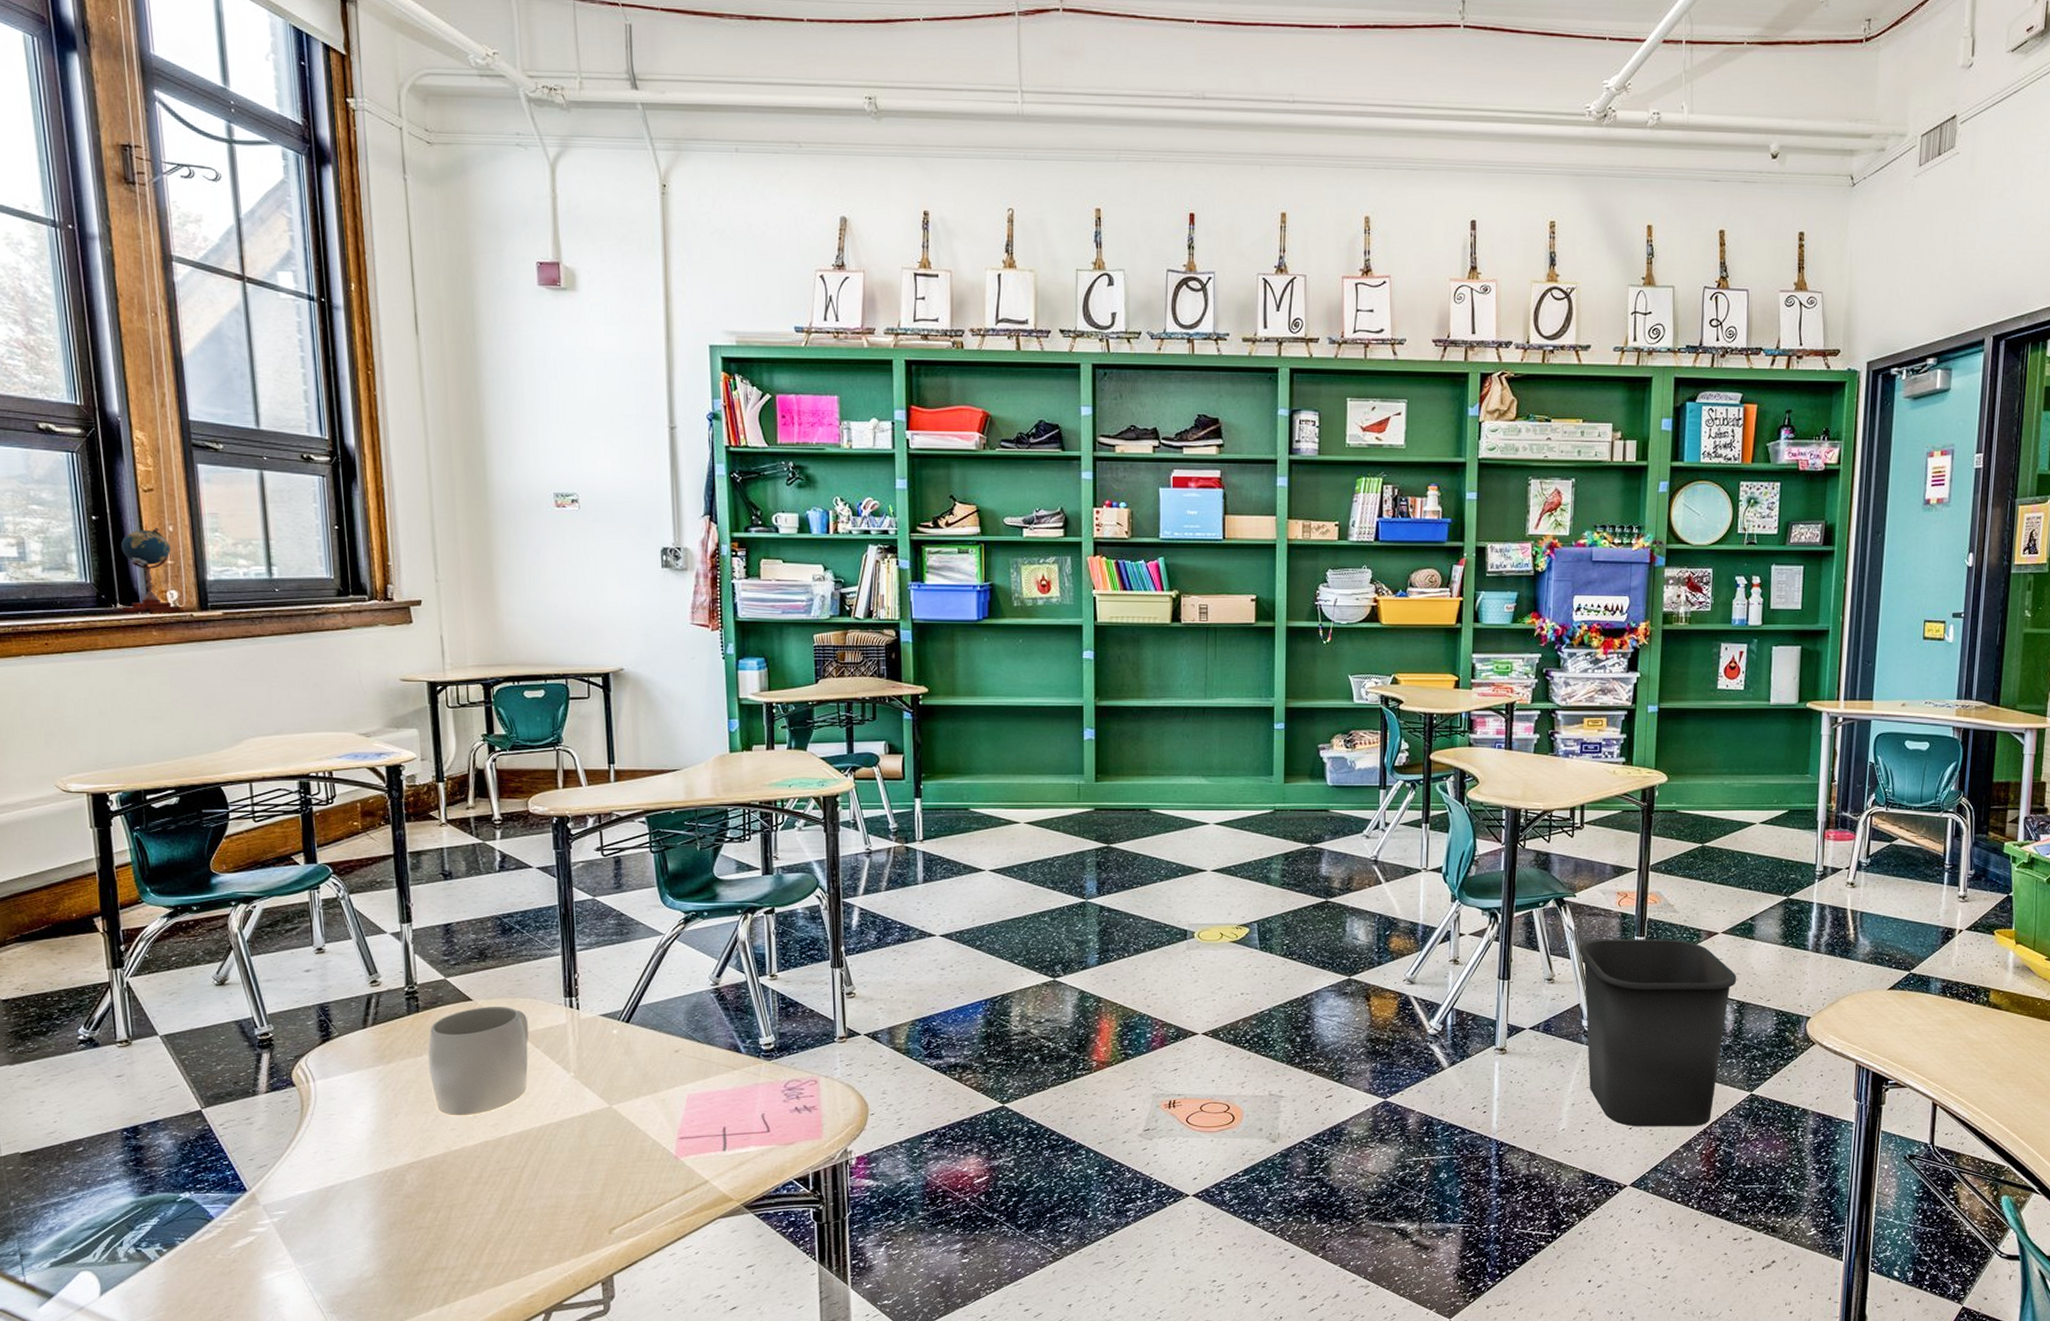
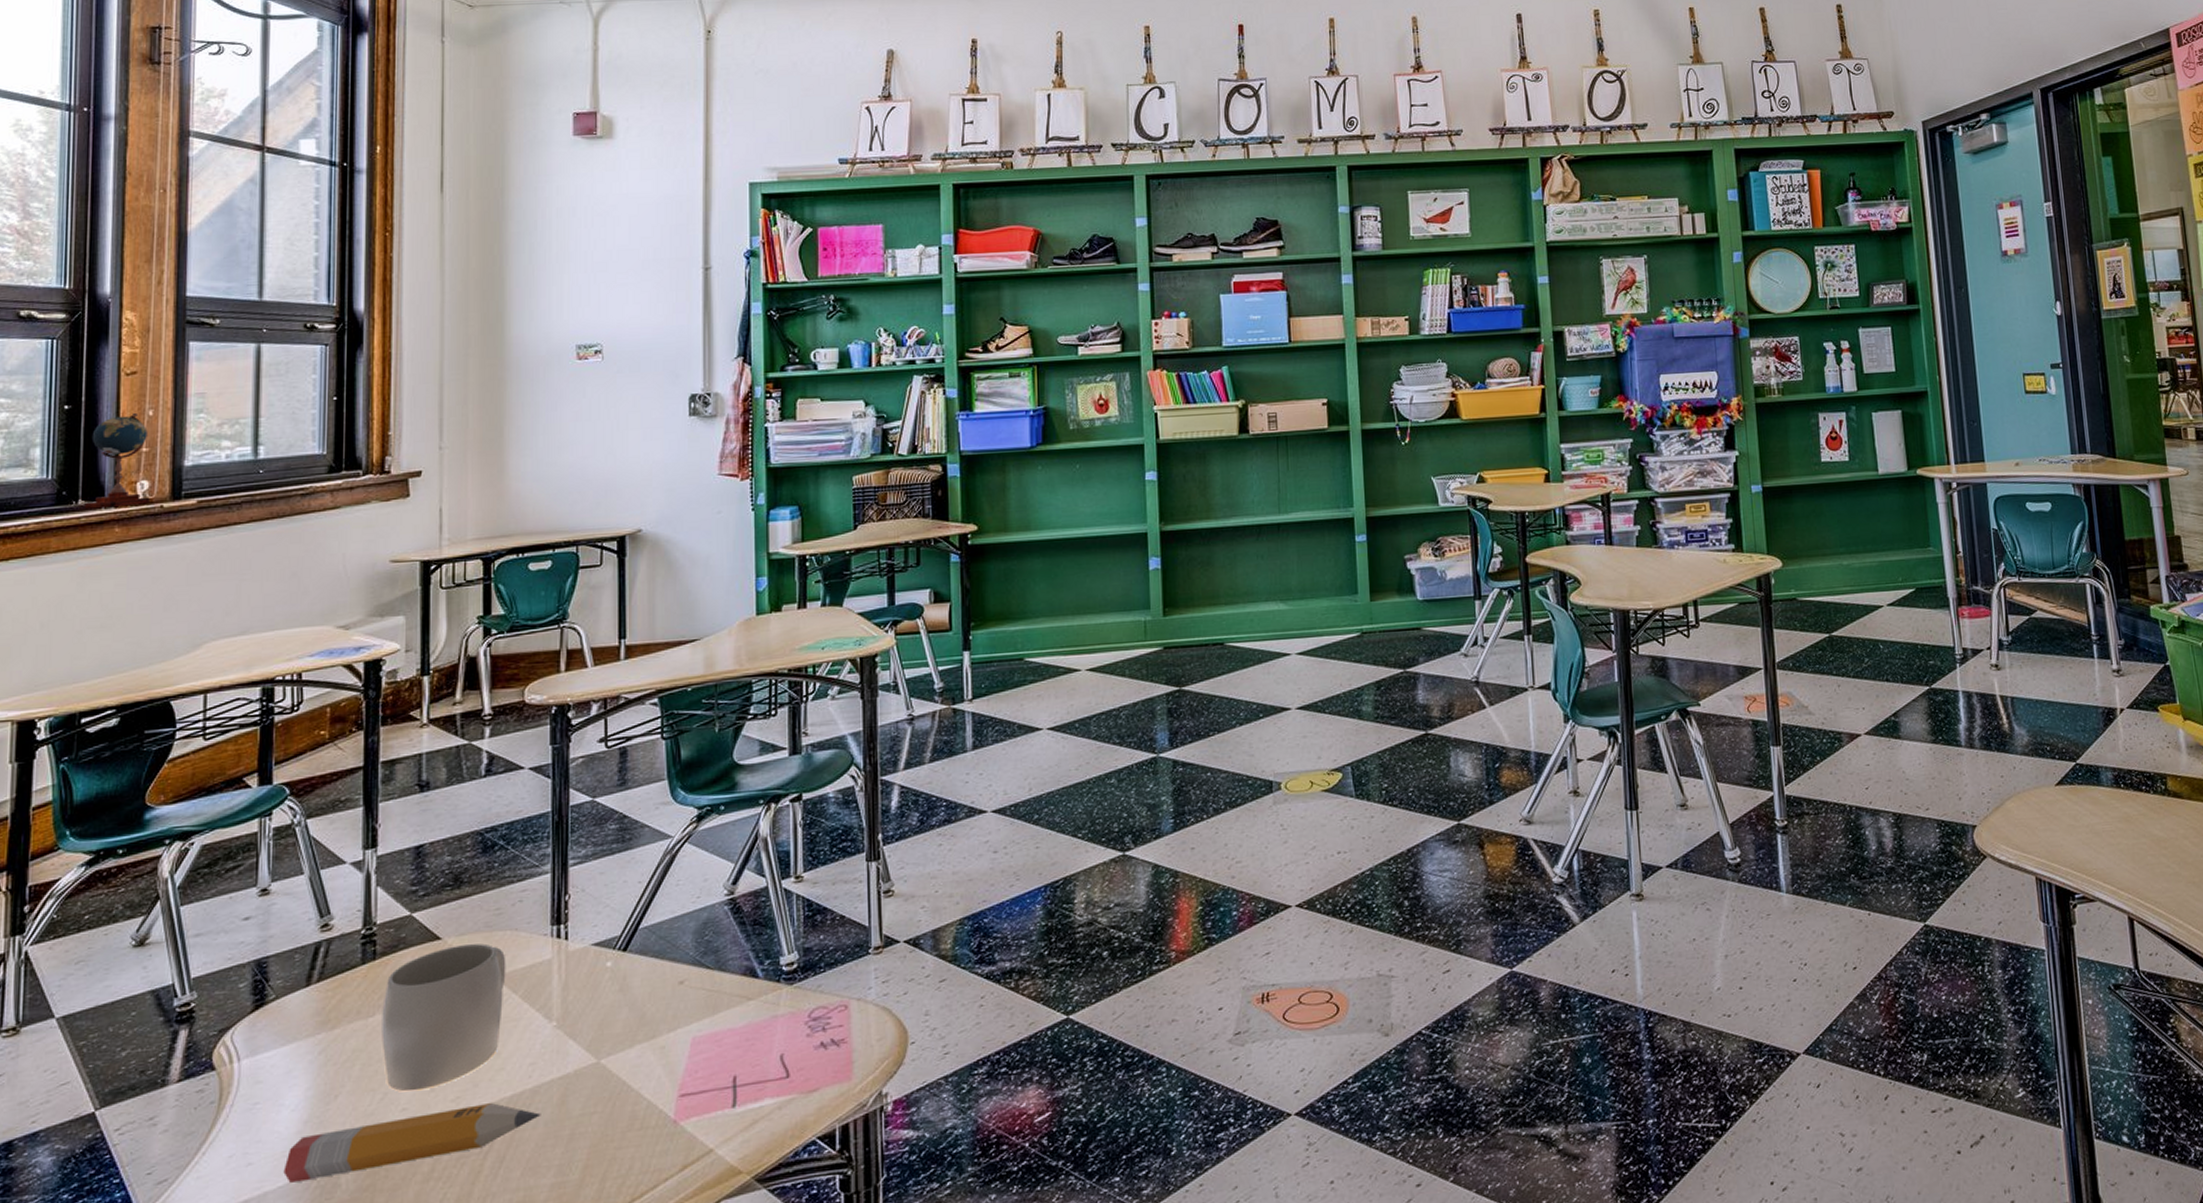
pencil: none [359,1131,566,1176] -> present [283,1103,541,1183]
waste bin: present [1579,939,1737,1127] -> none [1710,745,1889,978]

